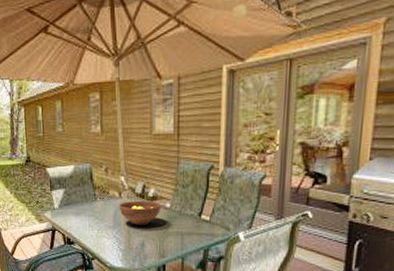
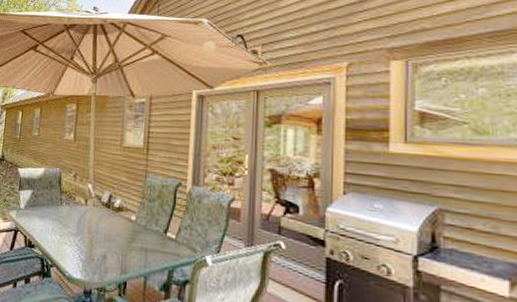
fruit bowl: present [119,200,162,226] -> none [83,209,127,237]

